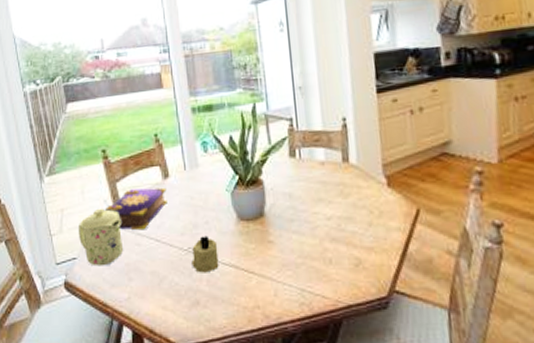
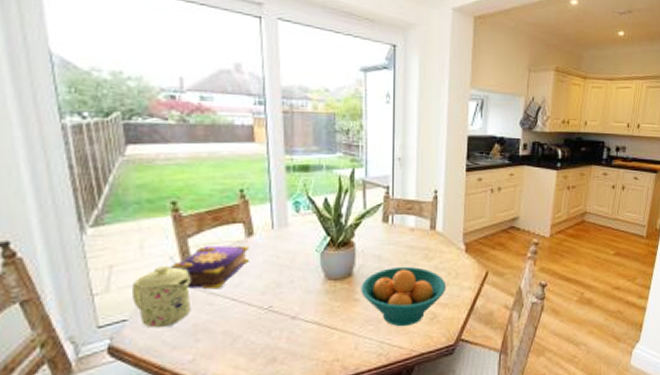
candle: present [191,236,219,273] -> none [271,294,302,331]
fruit bowl: none [274,204,370,273] -> present [361,266,447,327]

